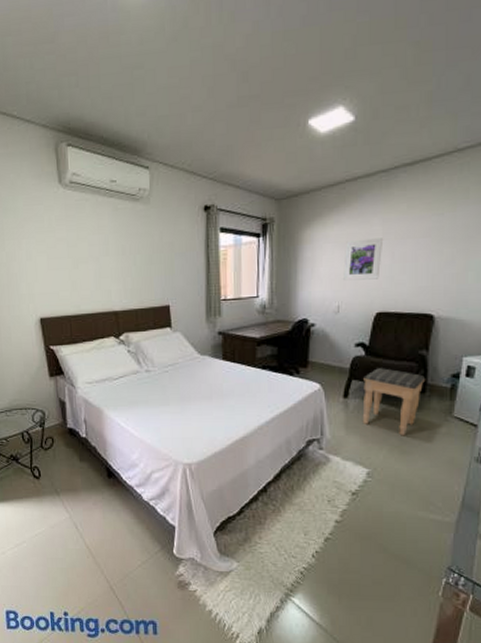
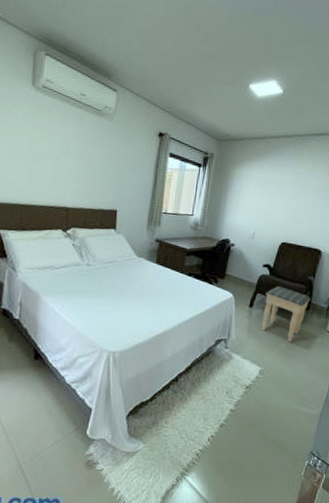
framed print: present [343,238,384,281] -> none [260,183,293,217]

